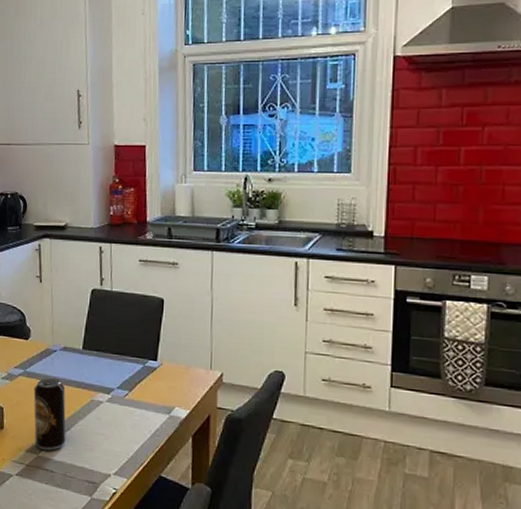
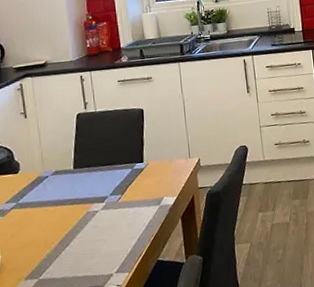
beverage can: present [33,377,66,451] -> none [28,201,66,273]

